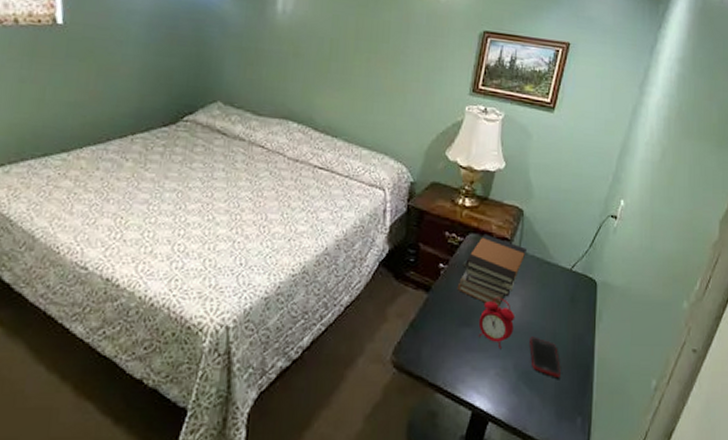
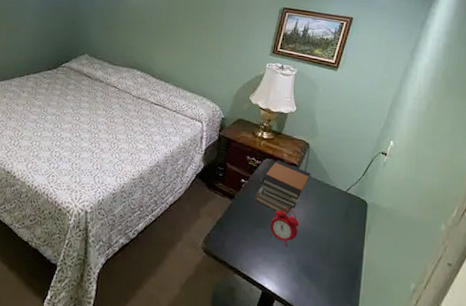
cell phone: present [530,337,561,377] -> none [310,240,334,273]

